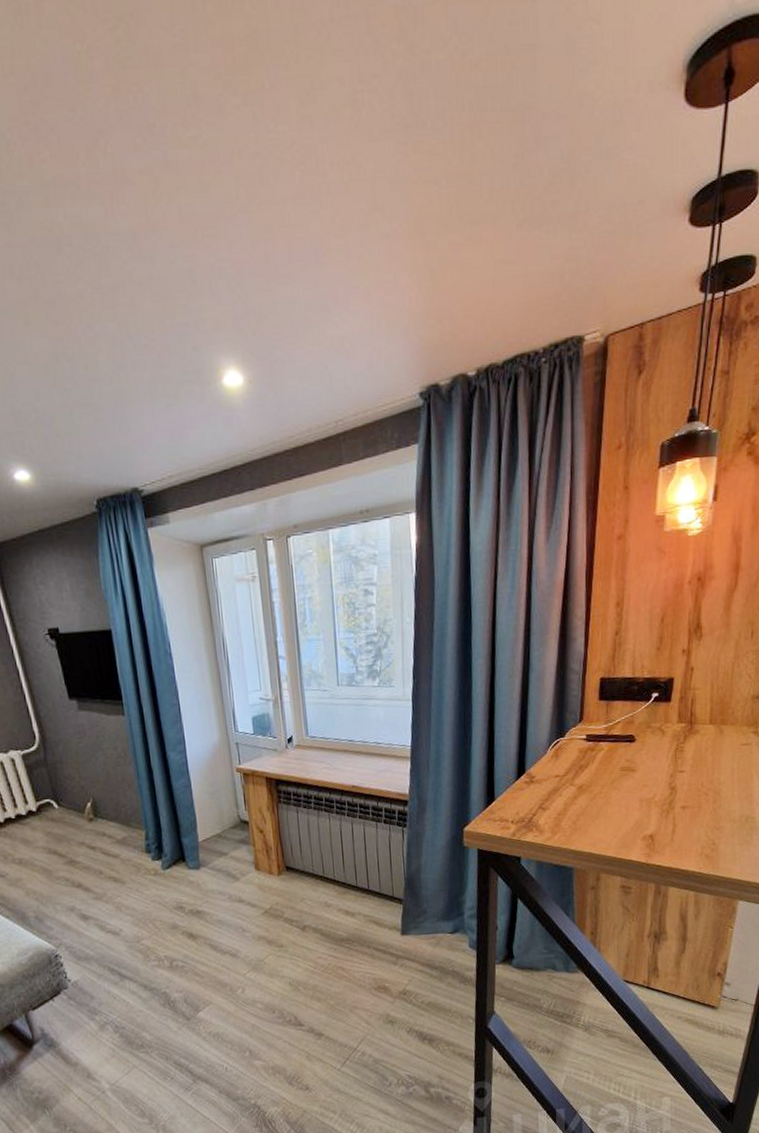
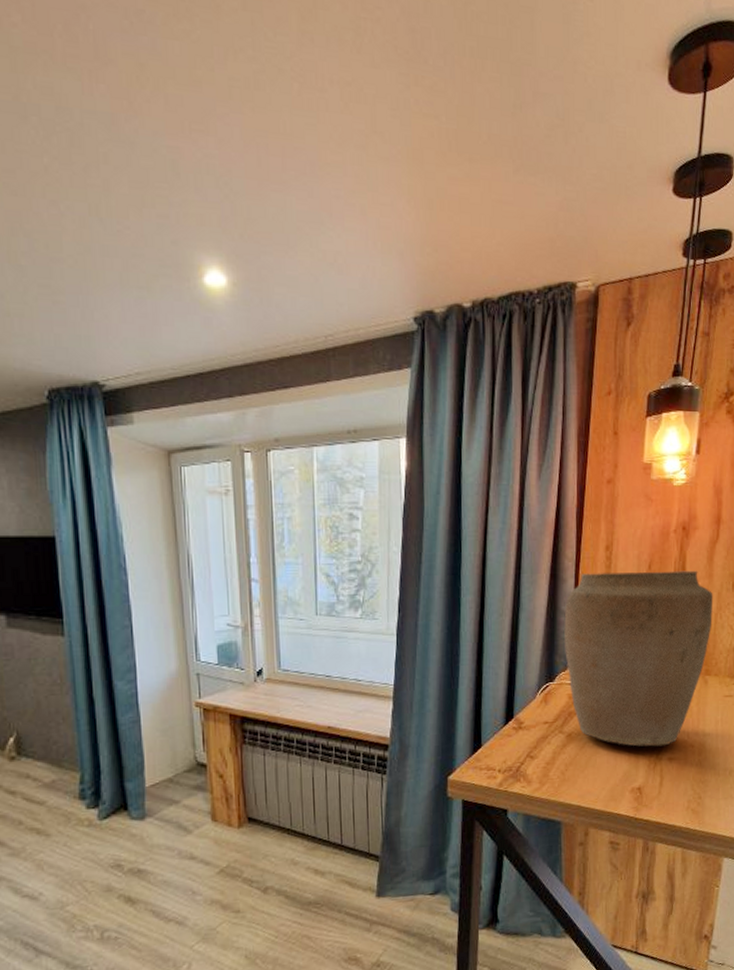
vase: none [574,621,731,796] -> present [564,570,713,747]

